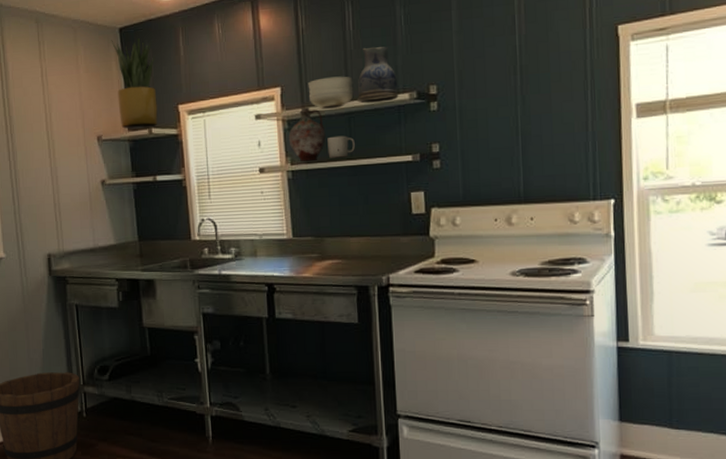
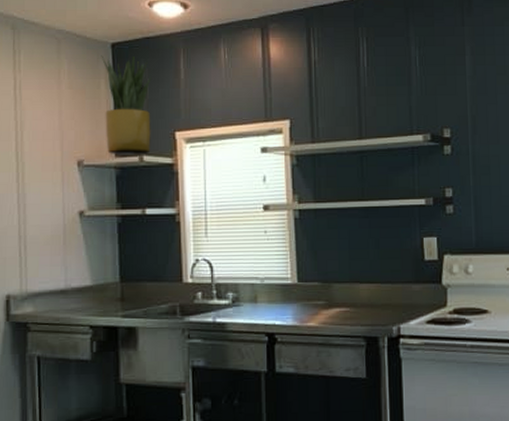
ceramic jug: present [288,107,326,163] -> none [296,142,337,201]
bowl: present [308,76,354,109] -> none [319,113,367,146]
mug: present [327,135,356,159] -> none [338,175,368,199]
ceramic pitcher: present [356,46,399,104] -> none [369,85,413,143]

